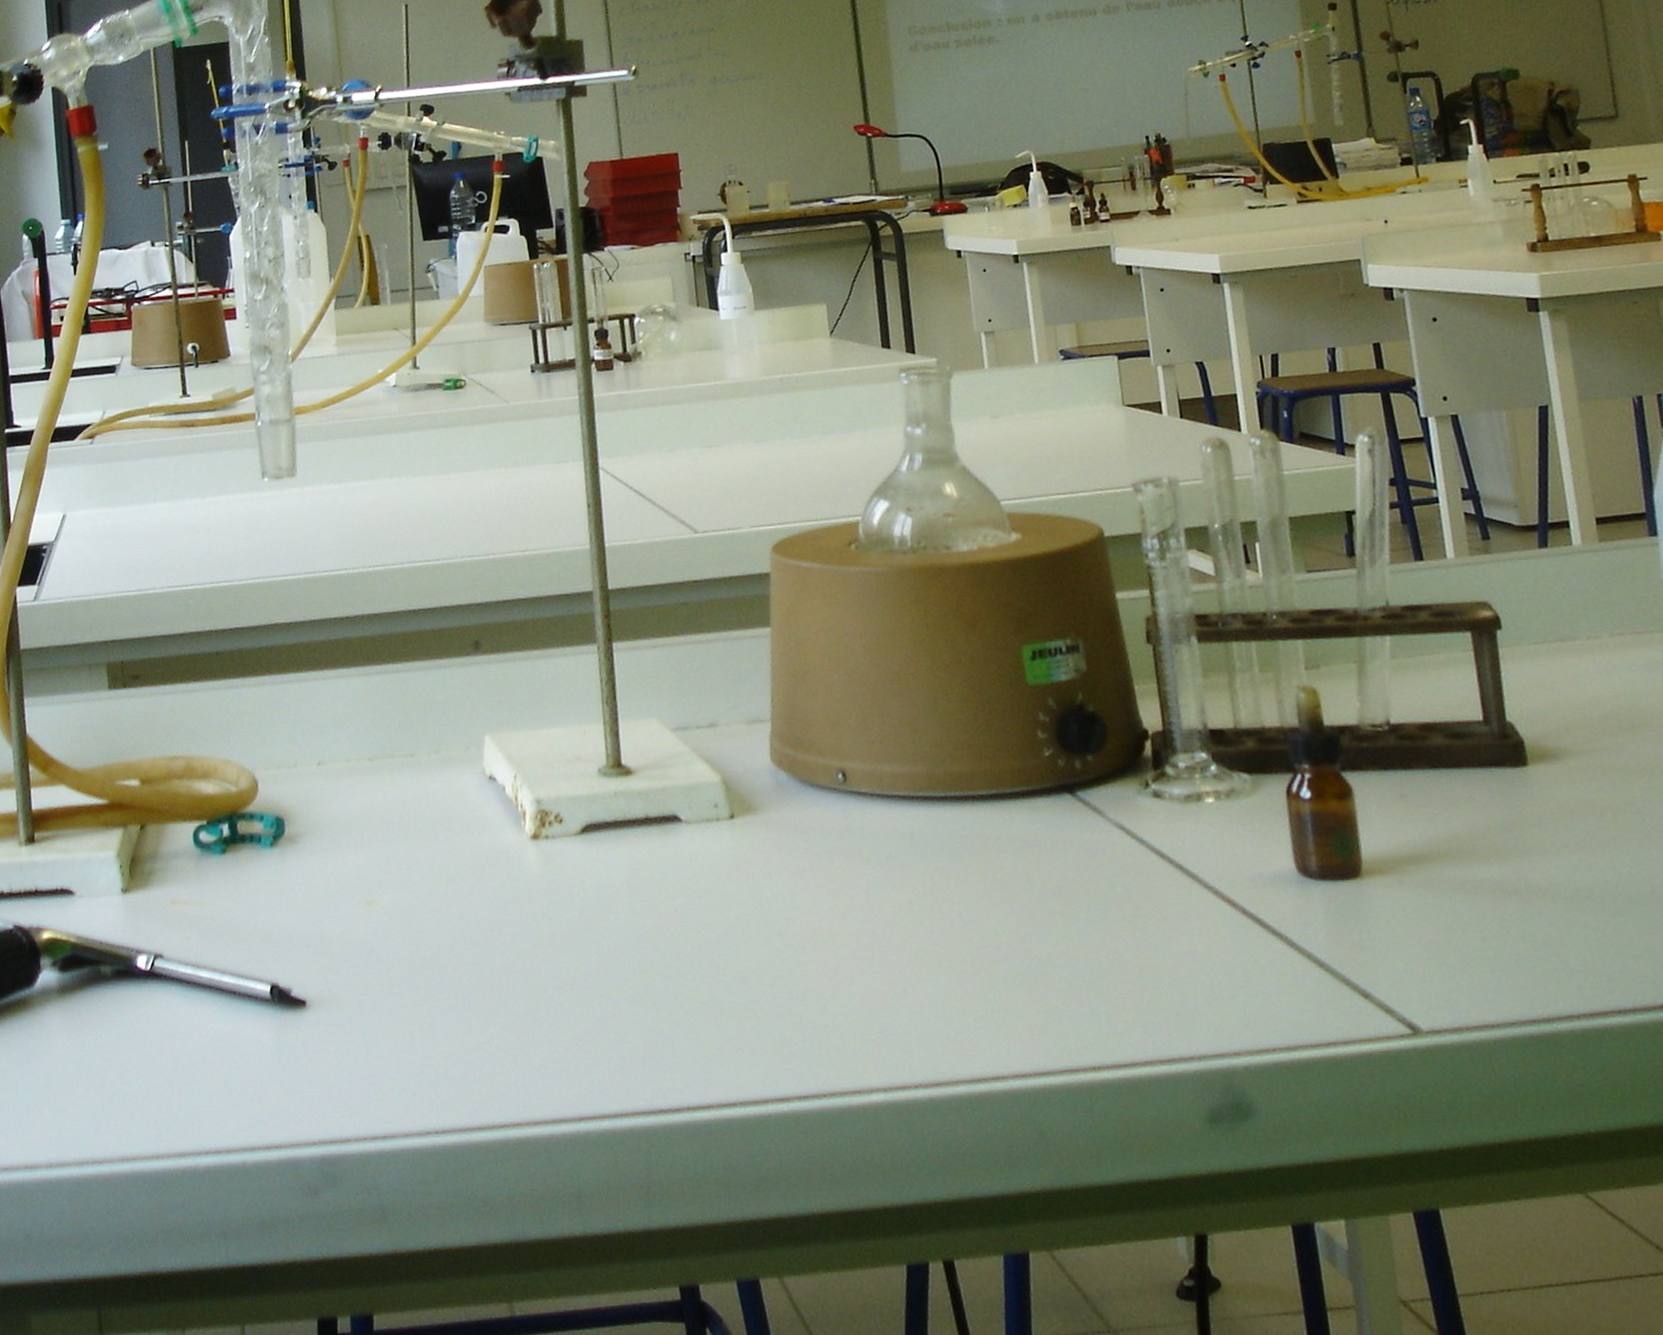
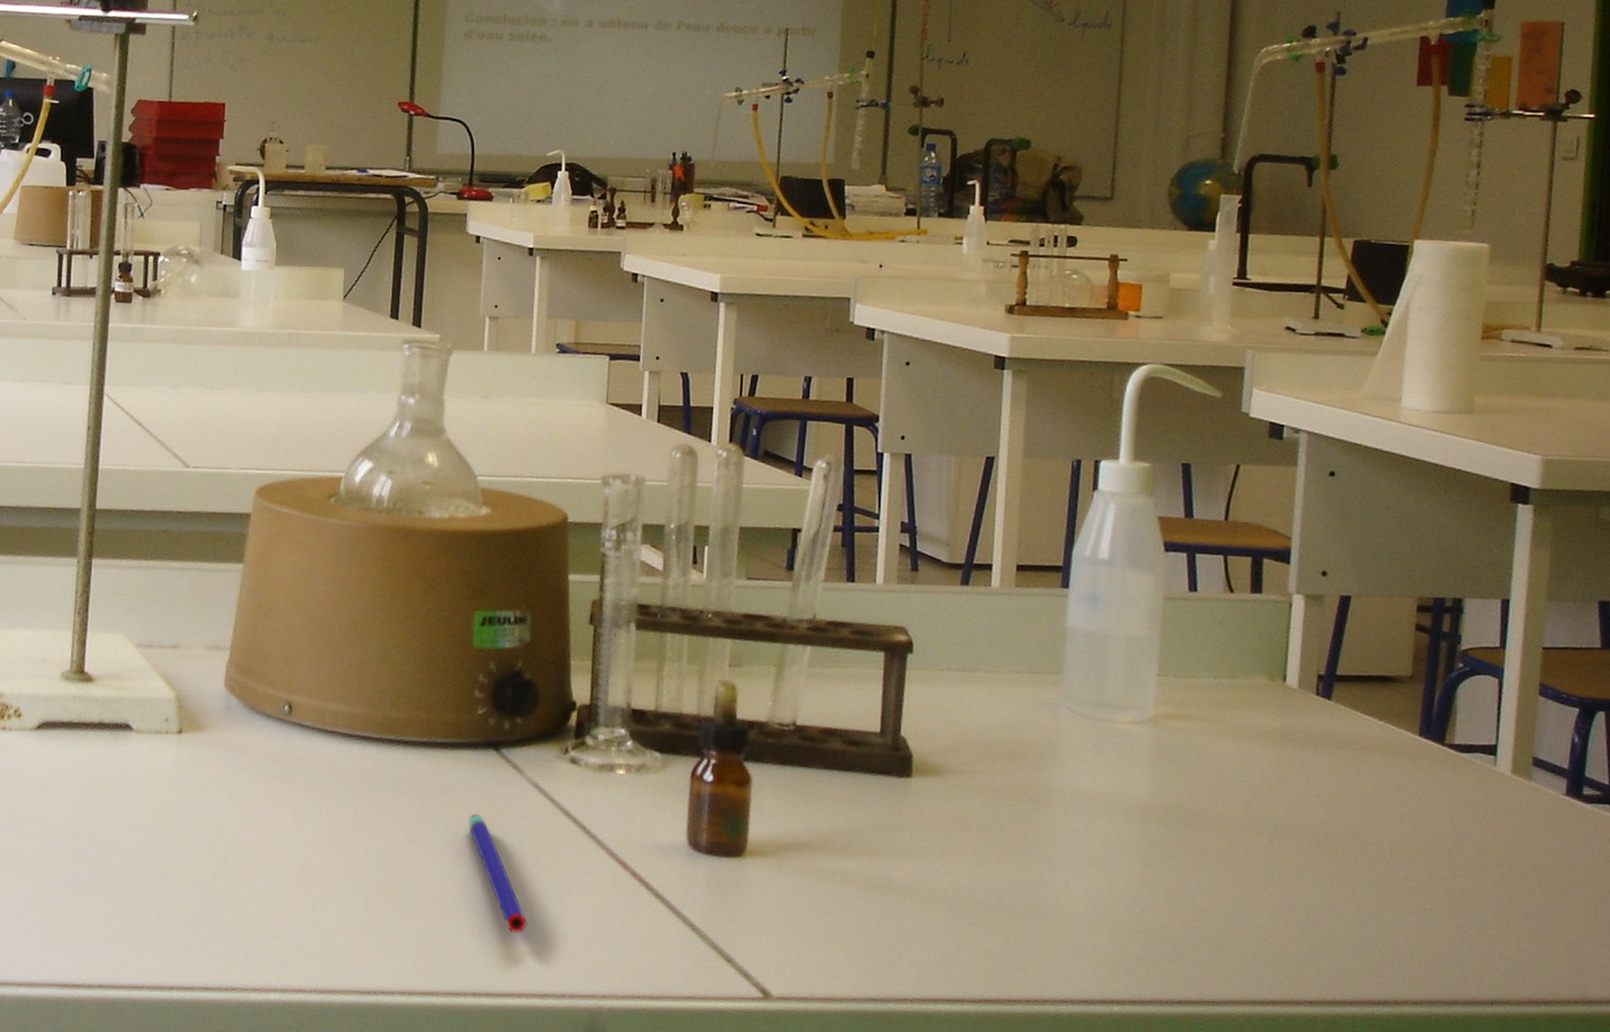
pen: none [1054,866,1138,995] -> present [468,813,528,934]

